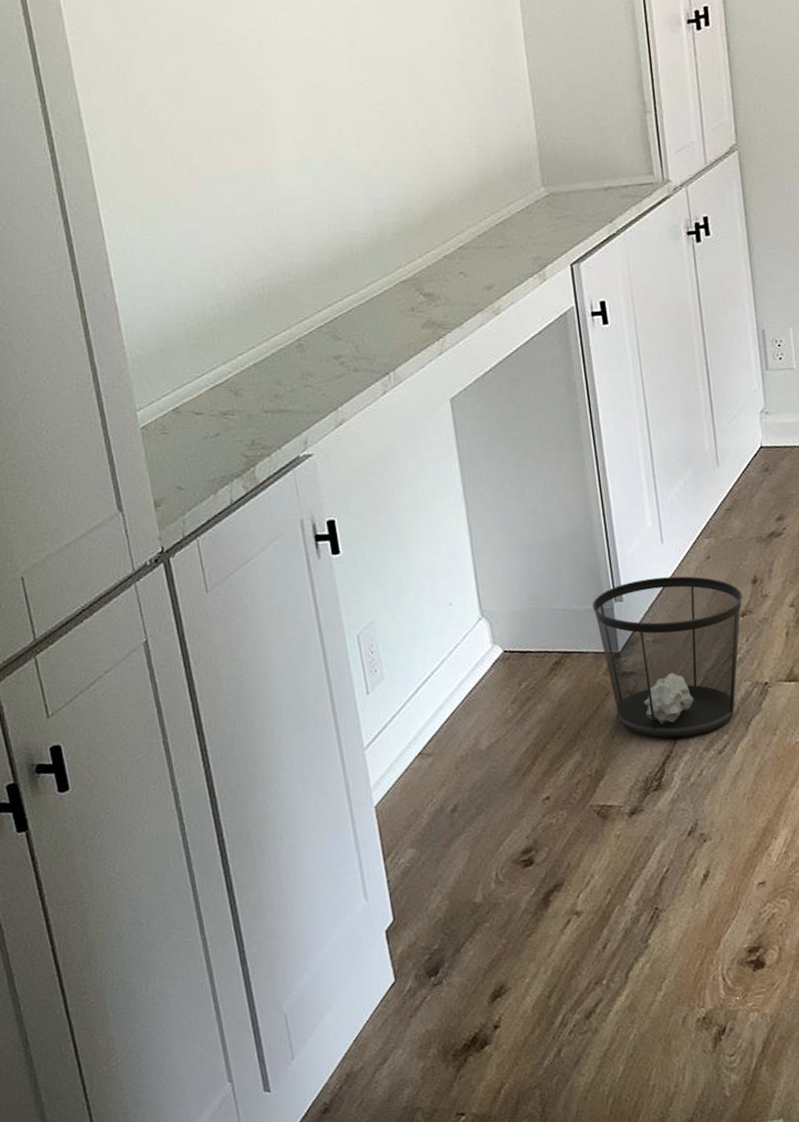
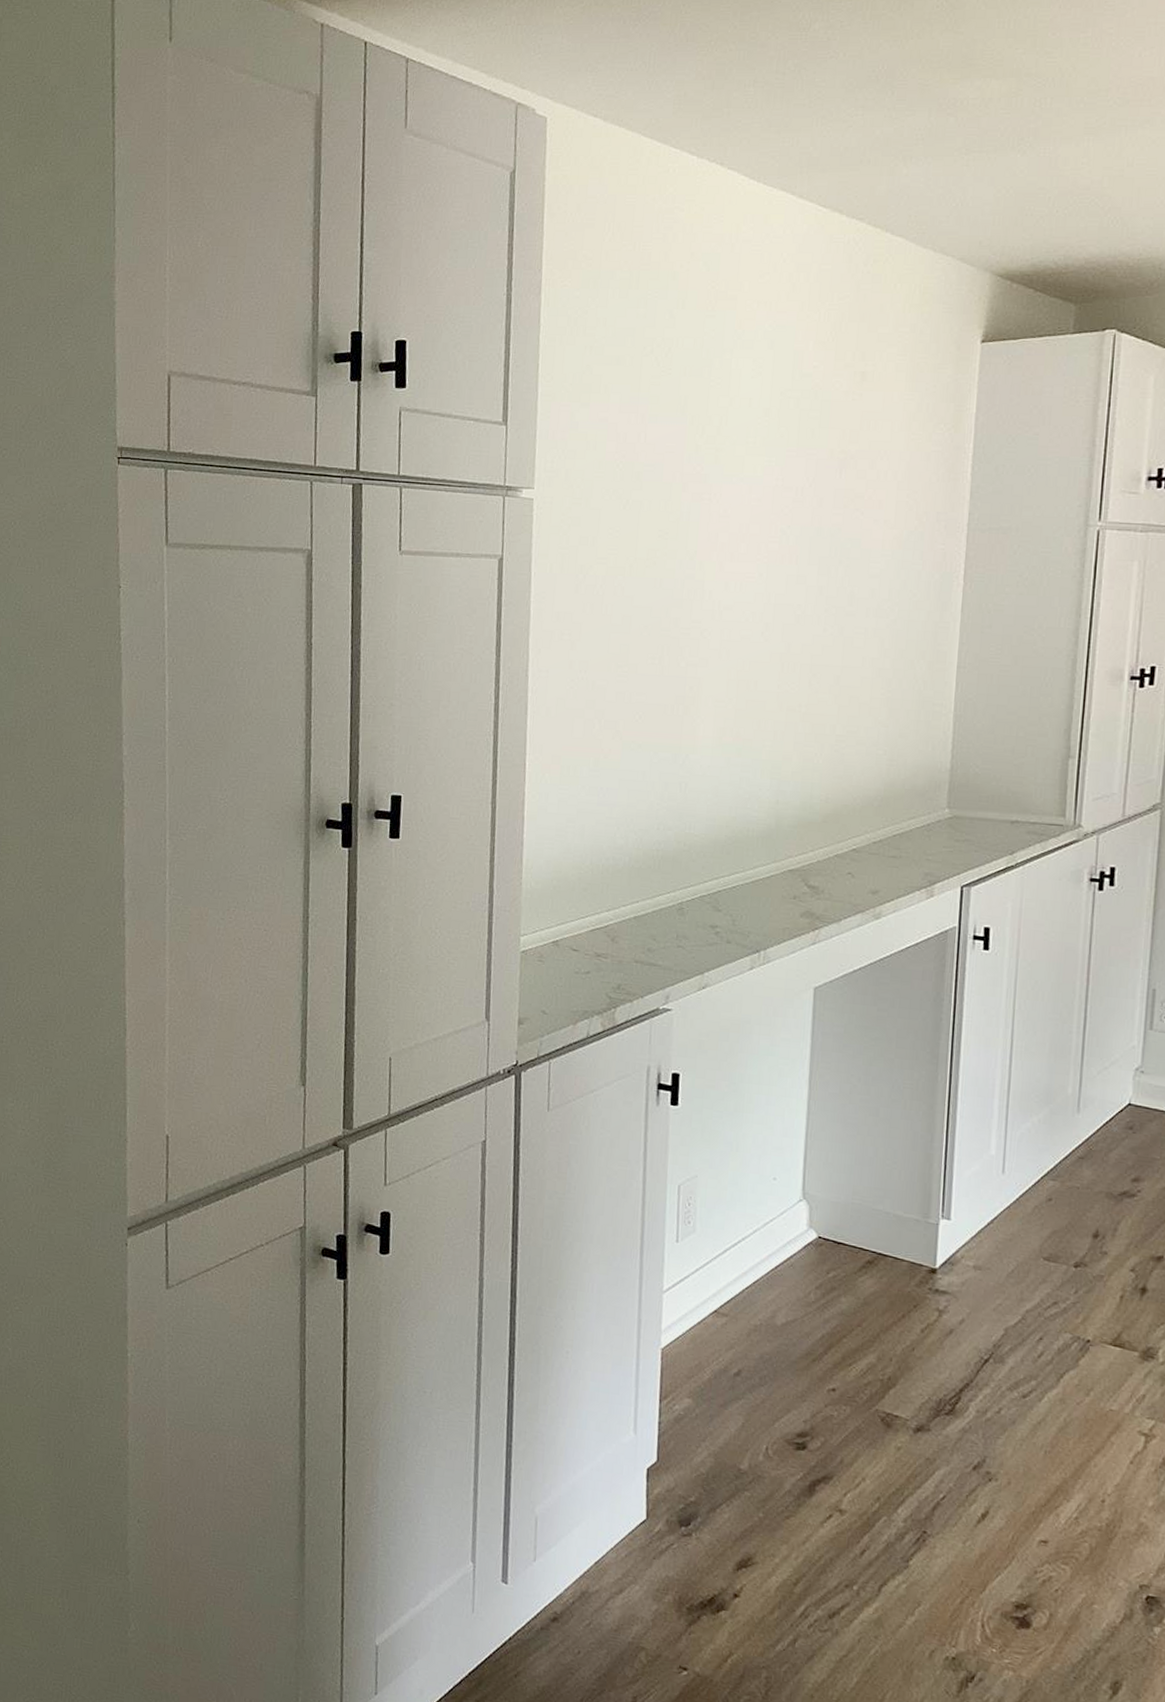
waste bin: present [592,576,743,738] -> none [917,1203,1079,1373]

